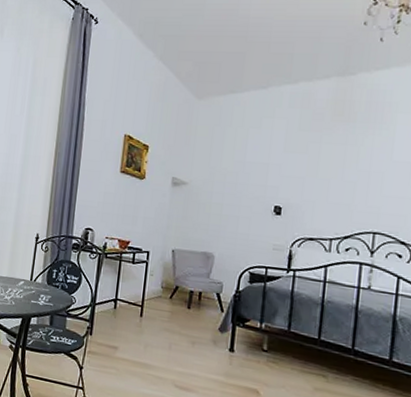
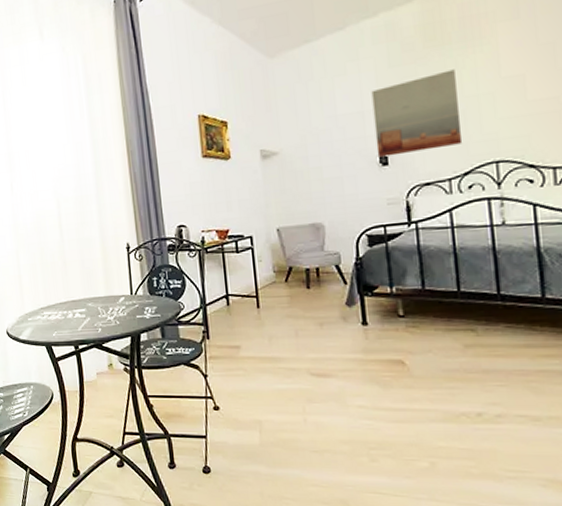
wall art: none [273,144,354,211] -> present [371,69,463,157]

